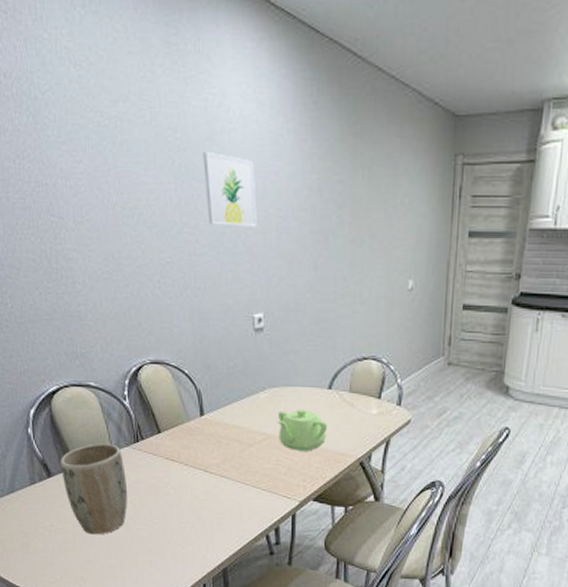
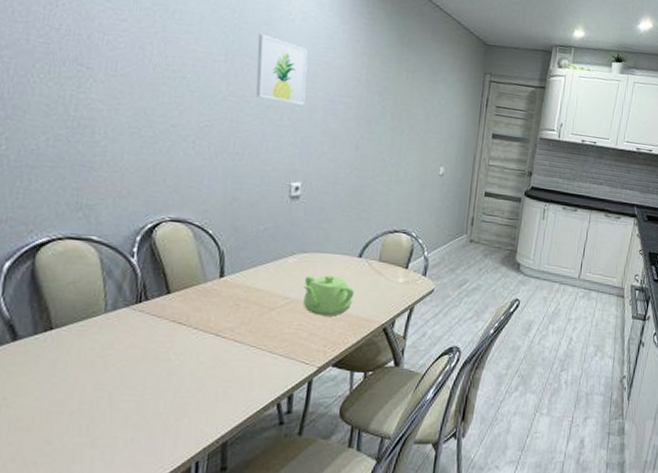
plant pot: present [59,443,128,535] -> none [32,303,119,409]

